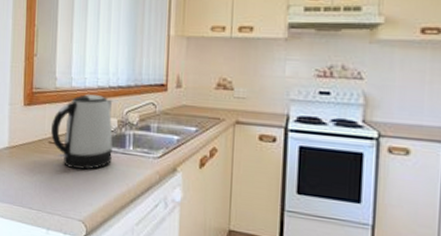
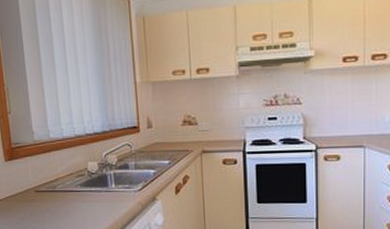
kettle: present [51,94,113,171] -> none [35,143,97,212]

